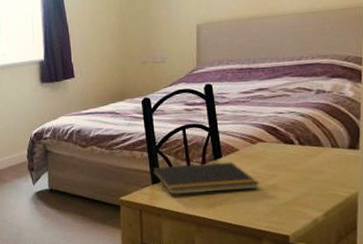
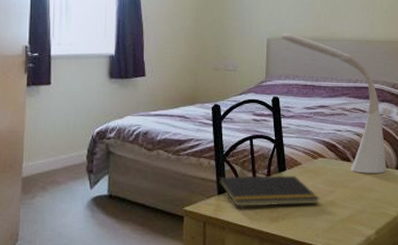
desk lamp: none [211,15,337,156] -> present [280,32,387,174]

